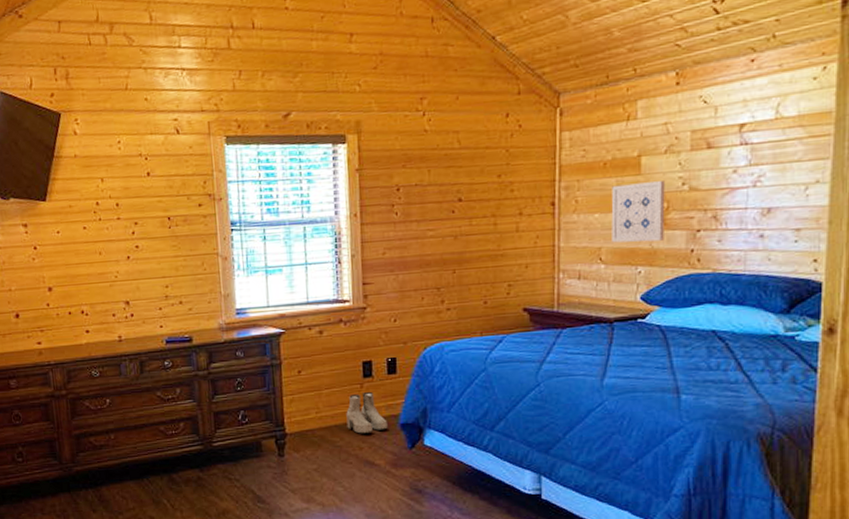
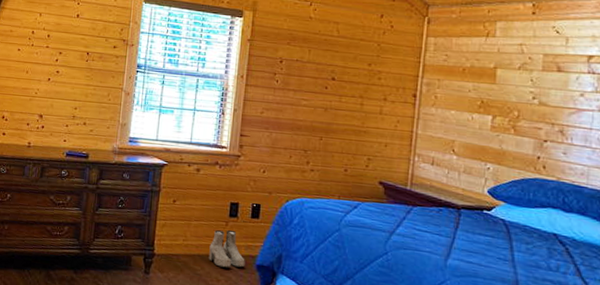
wall art: present [611,181,665,243] -> none [465,89,517,144]

